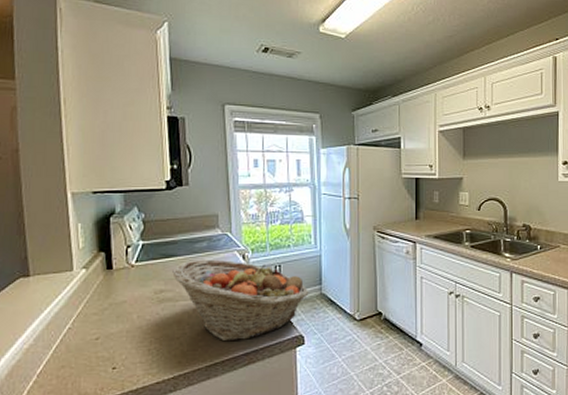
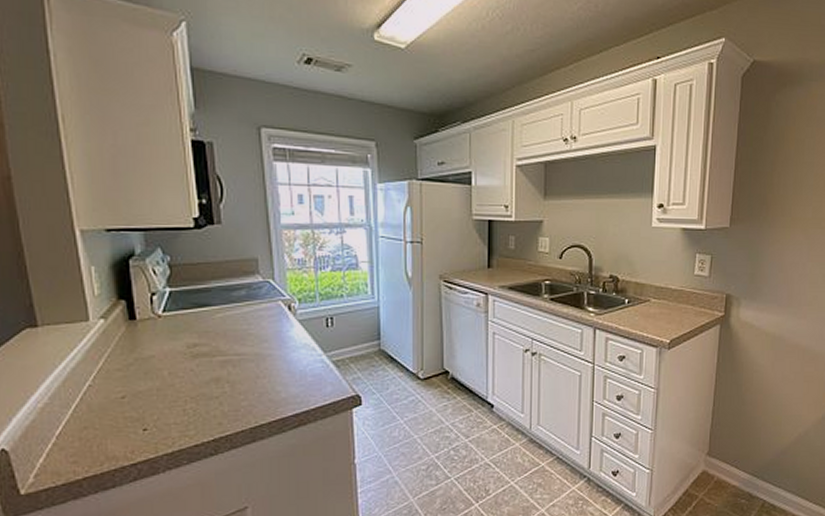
fruit basket: present [172,259,309,342] -> none [207,310,366,402]

